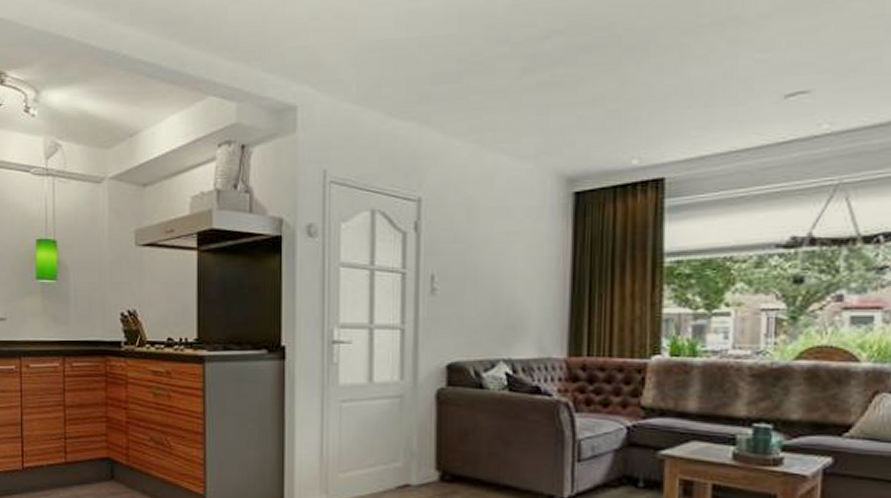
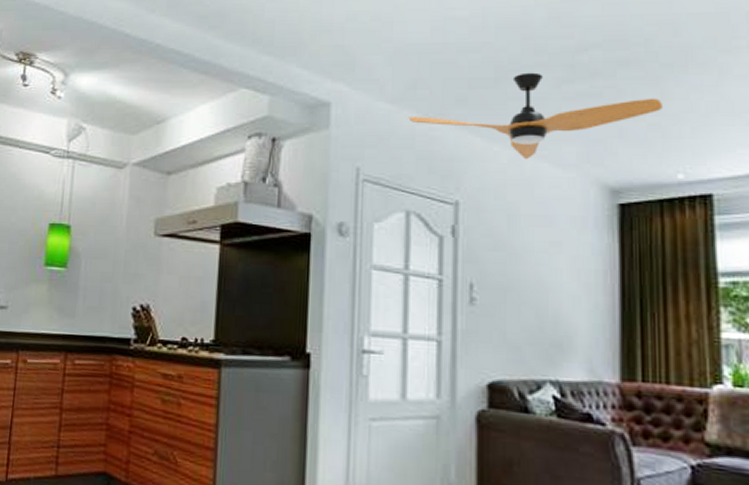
electric fan: none [372,63,622,154] -> present [408,72,662,160]

